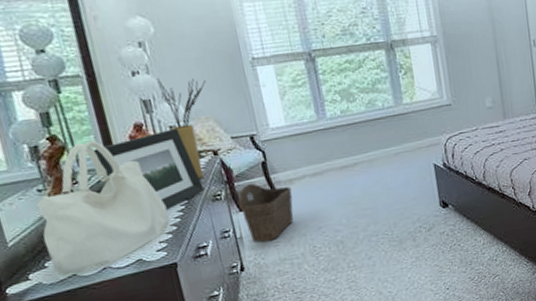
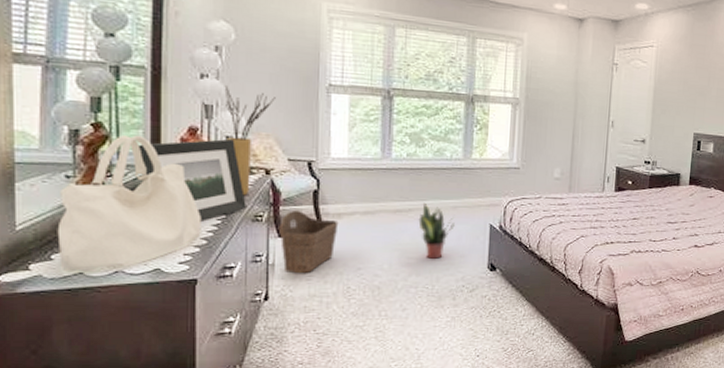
potted plant: none [365,154,401,208] -> present [418,202,455,260]

